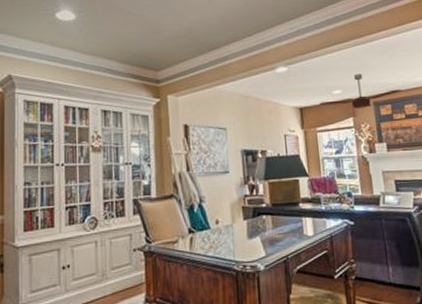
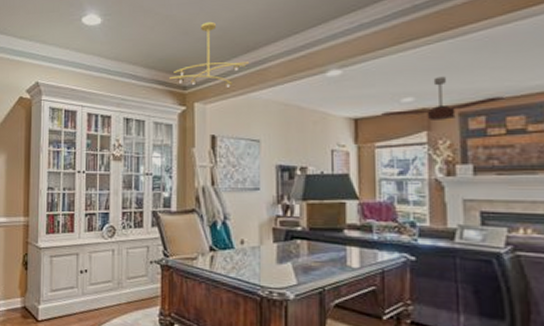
ceiling light fixture: none [143,22,214,81] -> present [170,21,250,87]

